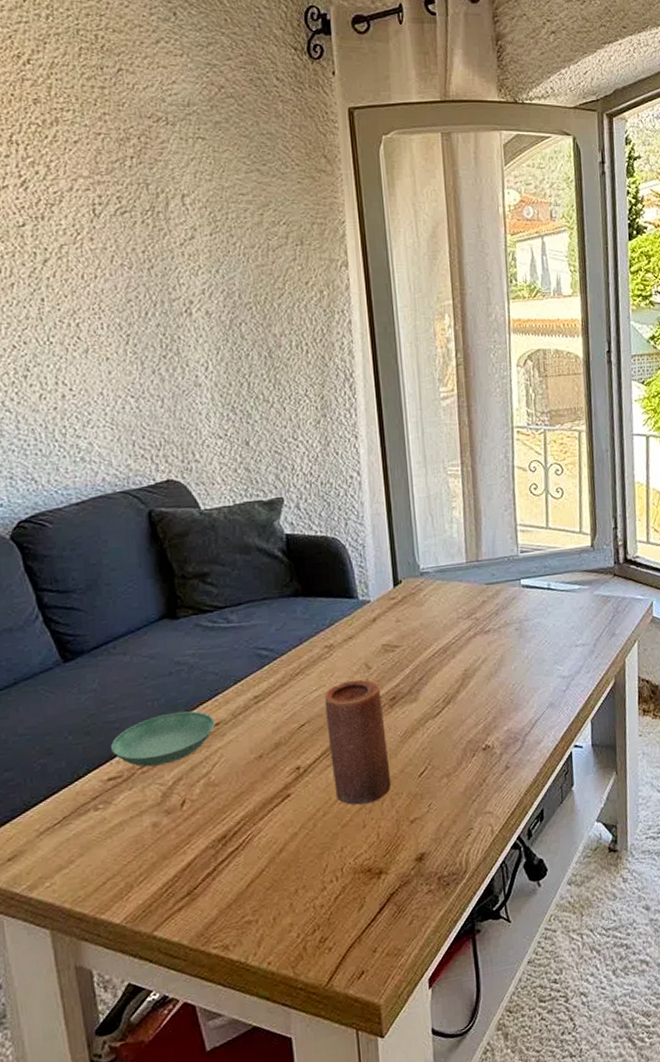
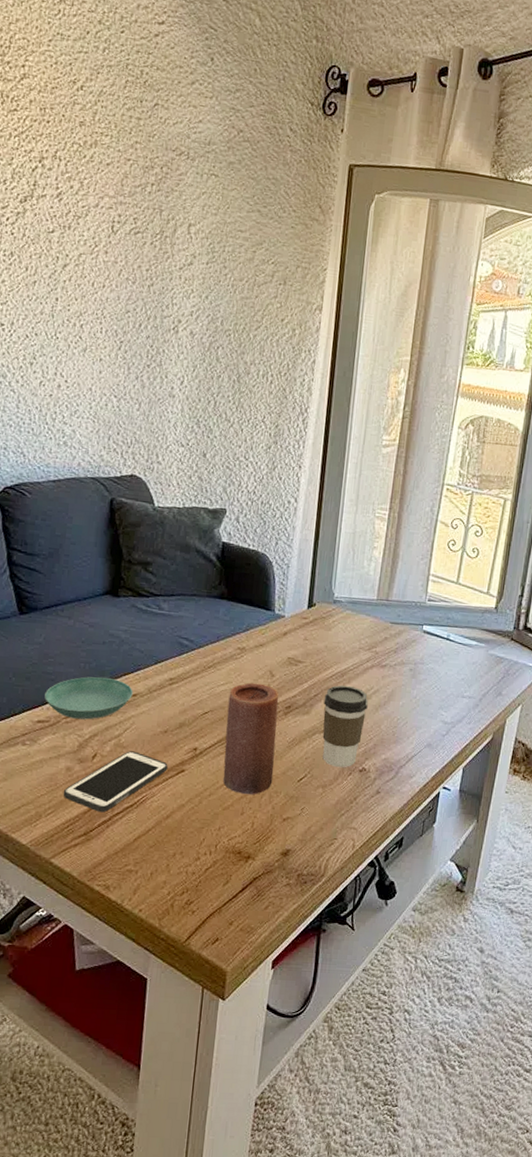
cell phone: none [153,786,271,865] -> present [63,751,168,813]
coffee cup: none [430,660,479,752] -> present [322,685,369,768]

